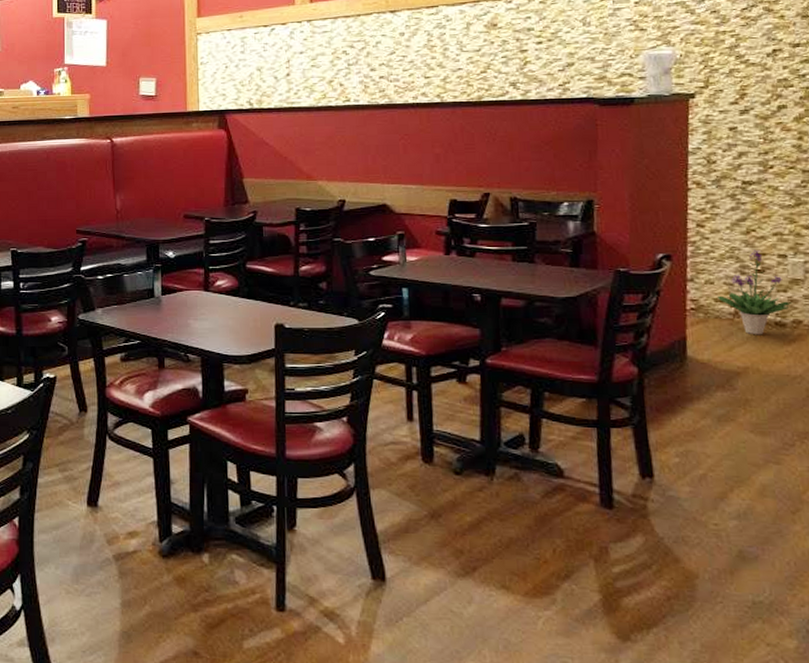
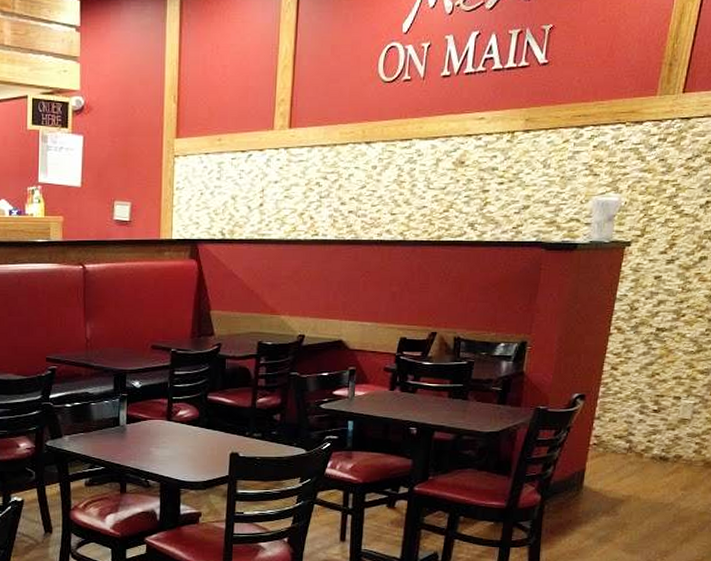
potted plant: present [717,249,793,335] -> none [617,391,677,468]

